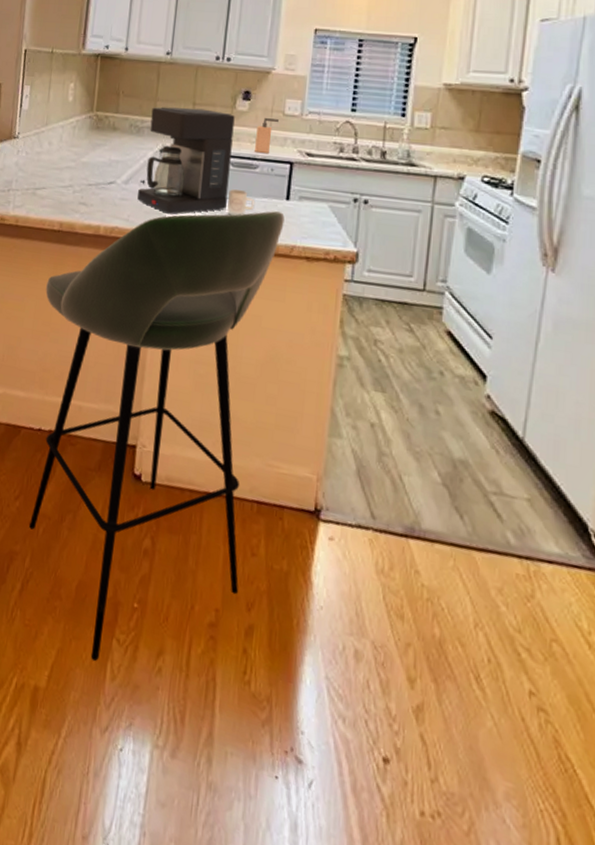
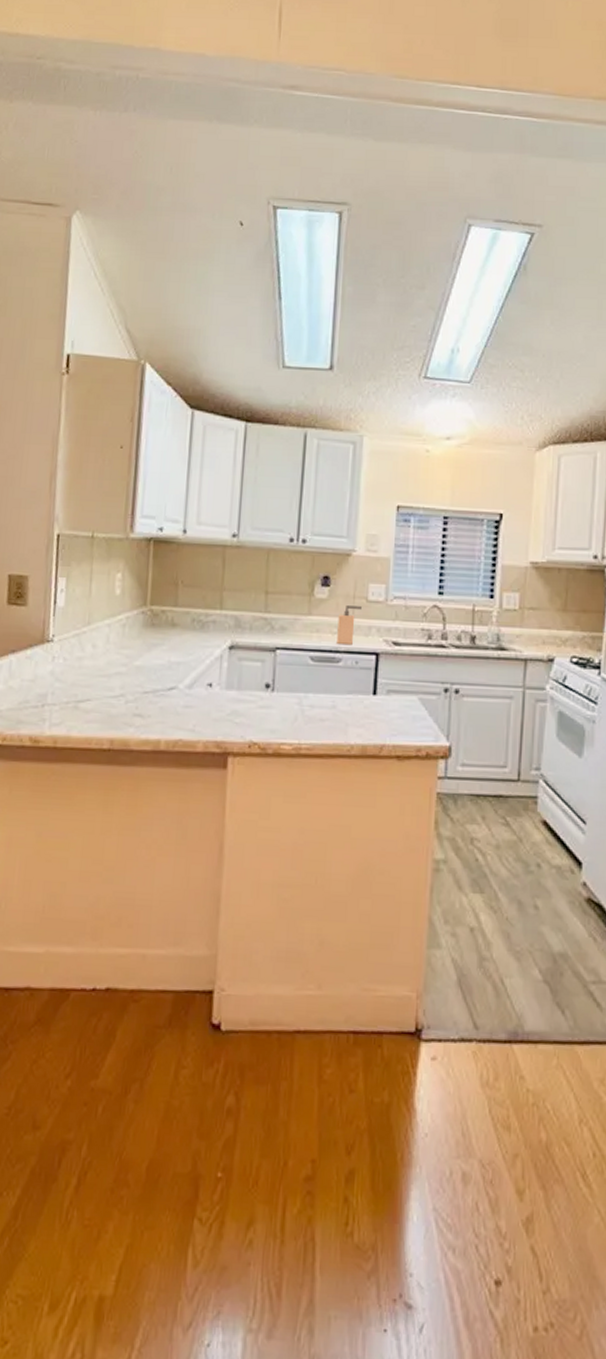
bar stool: present [29,211,285,661] -> none [85,708,372,1249]
coffee maker: present [137,107,235,214] -> none [204,597,313,720]
mug: present [227,189,255,216] -> none [308,687,339,717]

